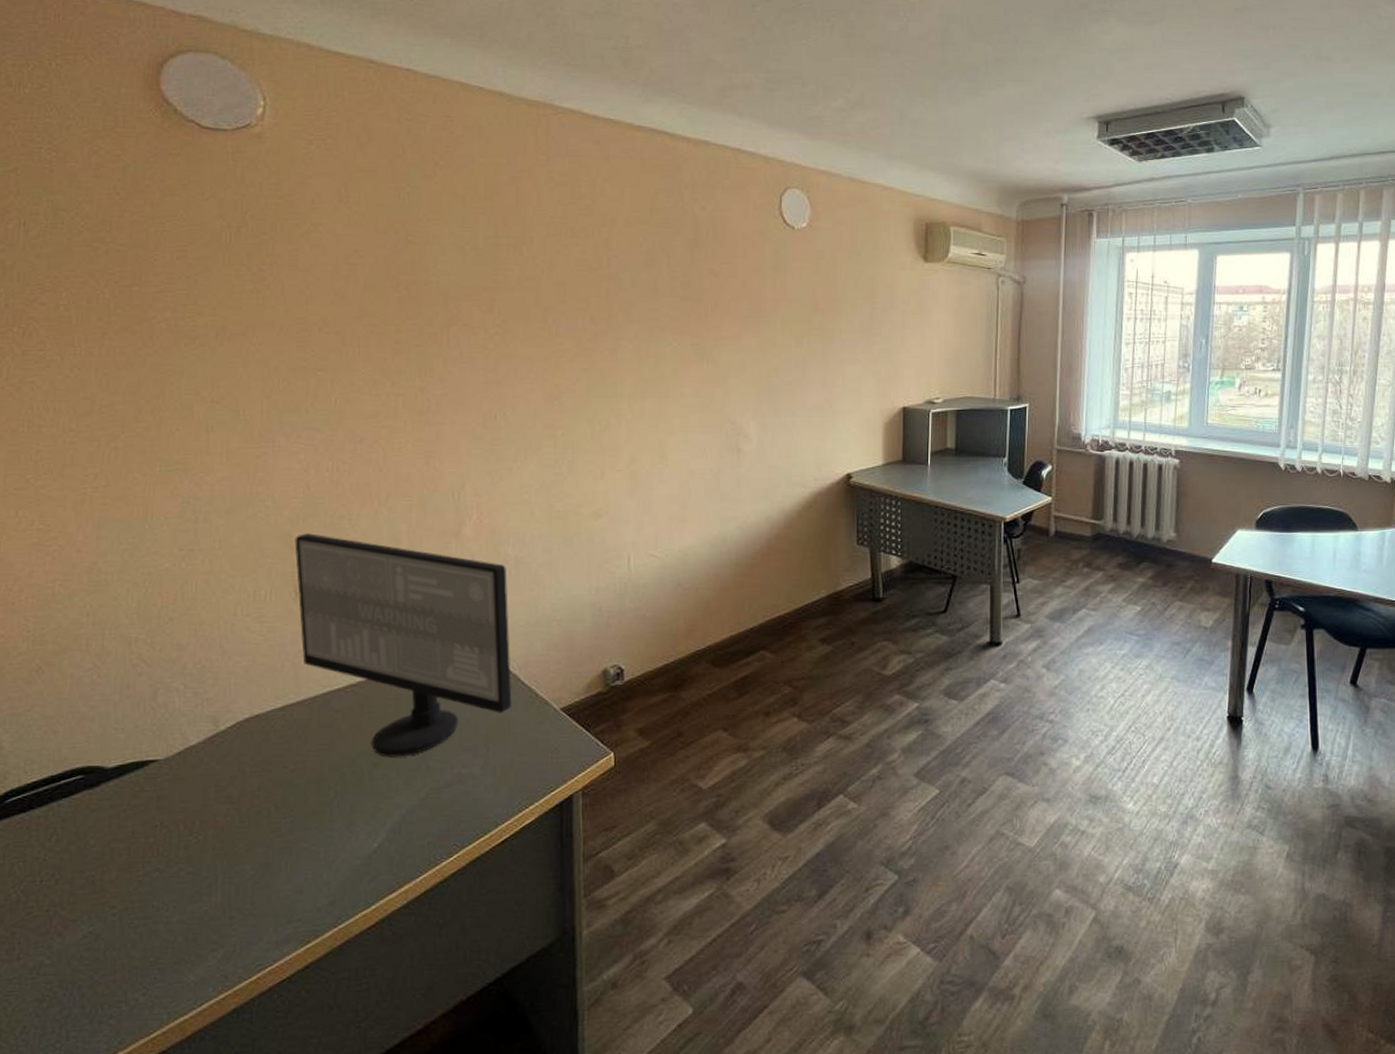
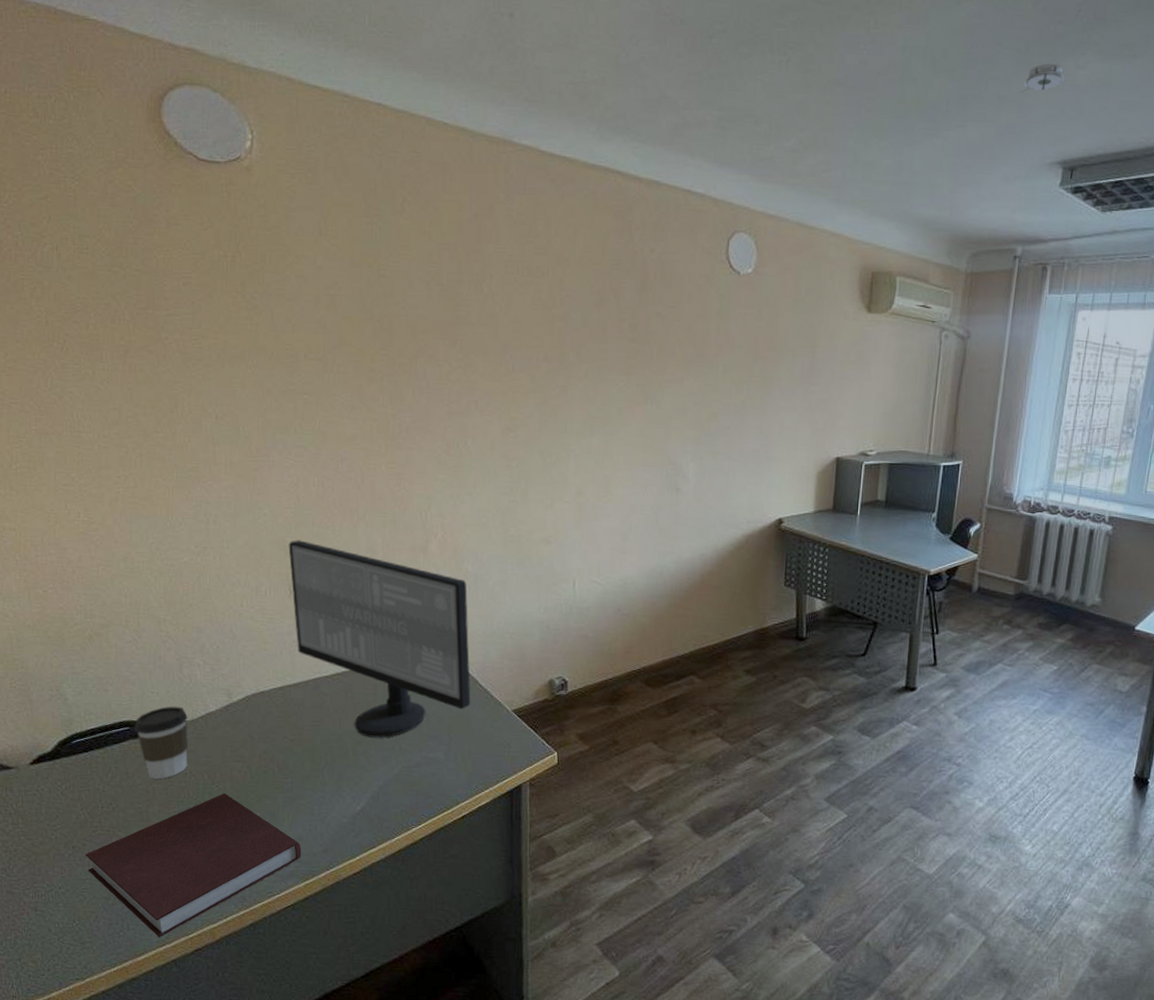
notebook: none [14,844,302,1043] -> present [85,792,302,937]
coffee cup: none [90,743,161,837] -> present [134,706,189,779]
smoke detector: none [1054,29,1093,55] -> present [1021,63,1066,93]

